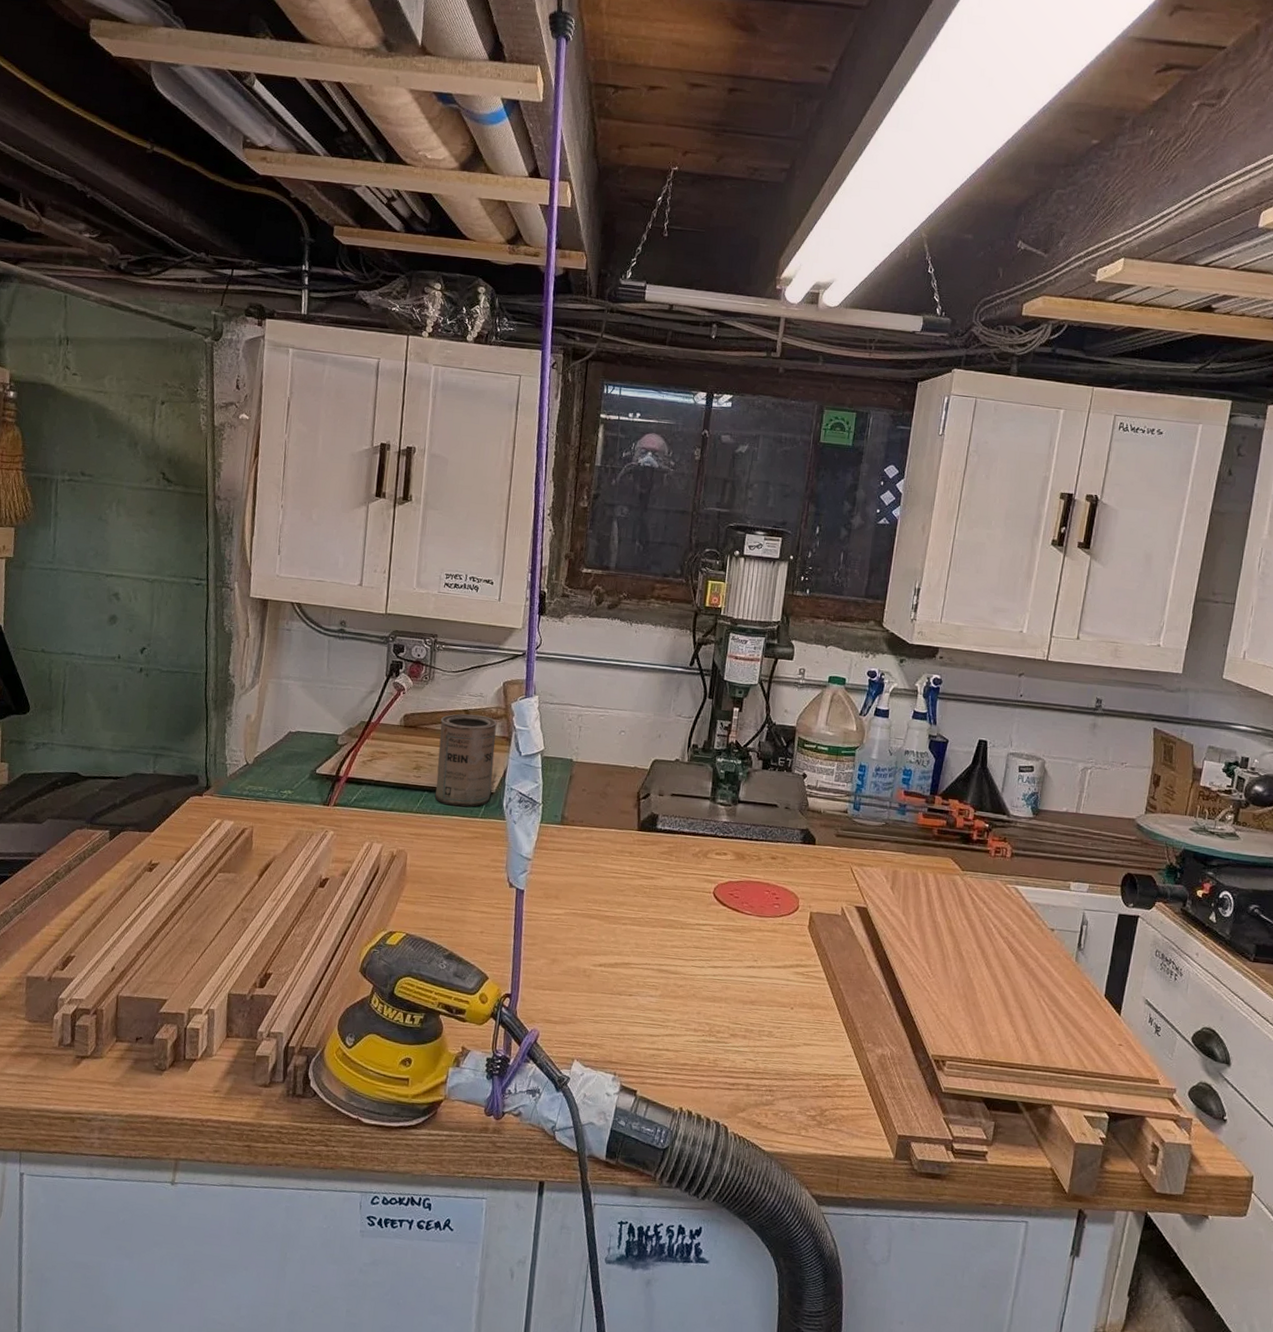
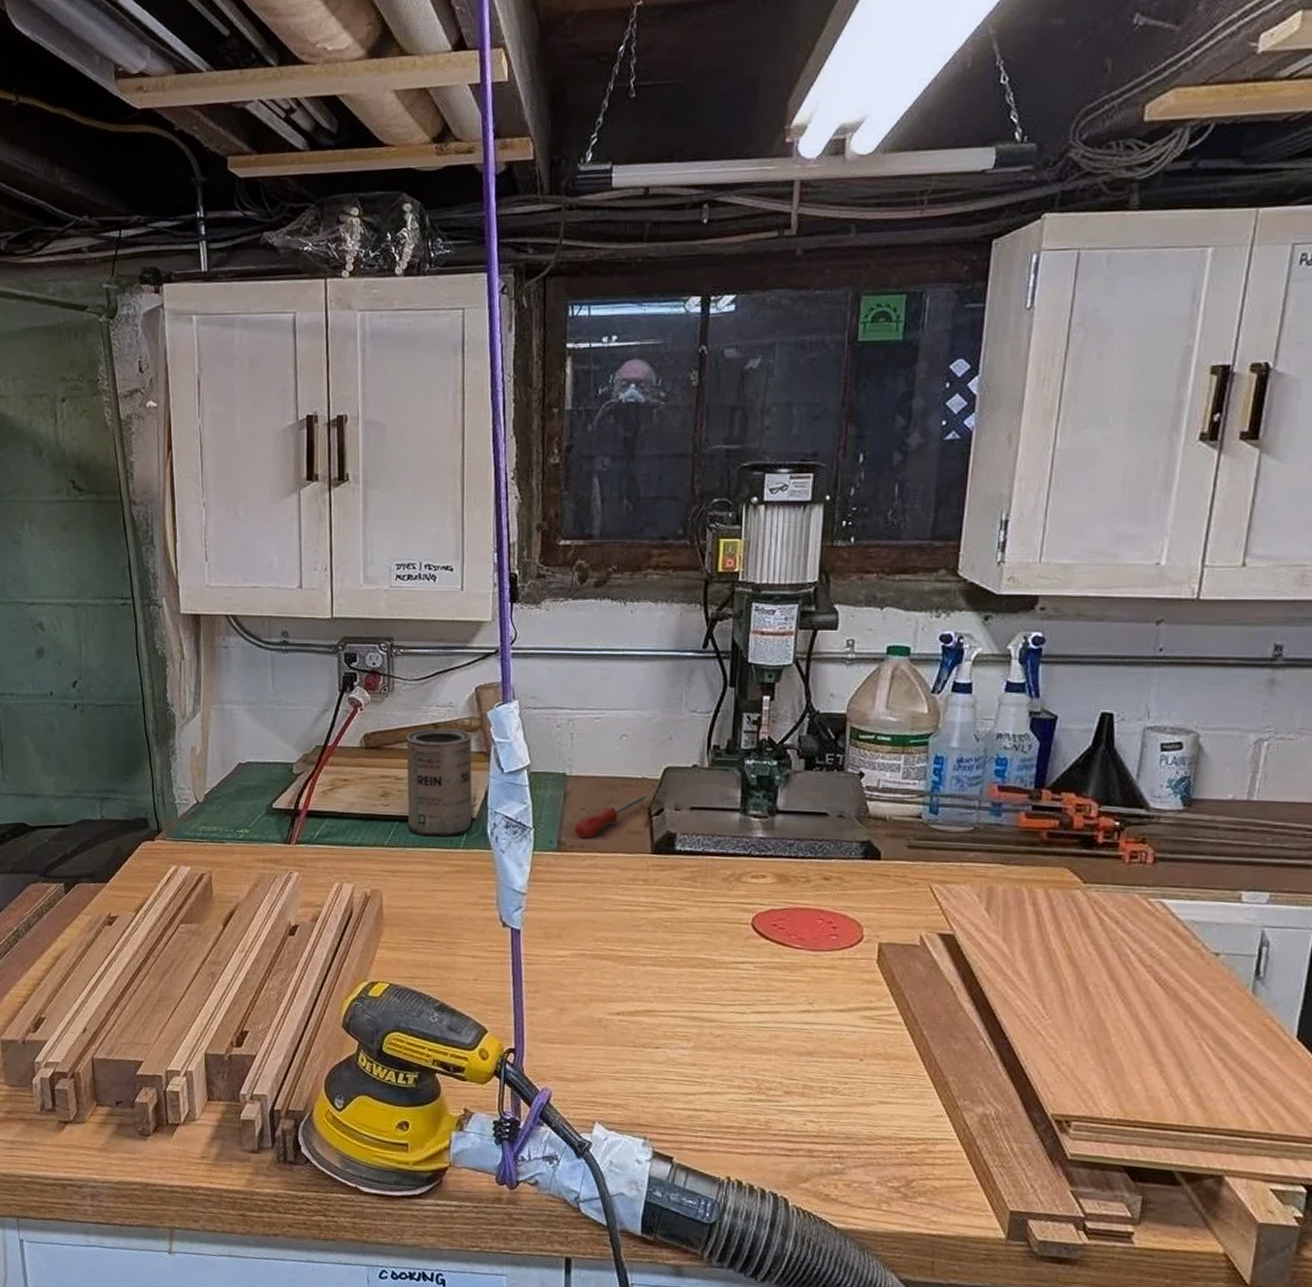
screwdriver: none [576,782,637,815] -> present [574,795,647,839]

